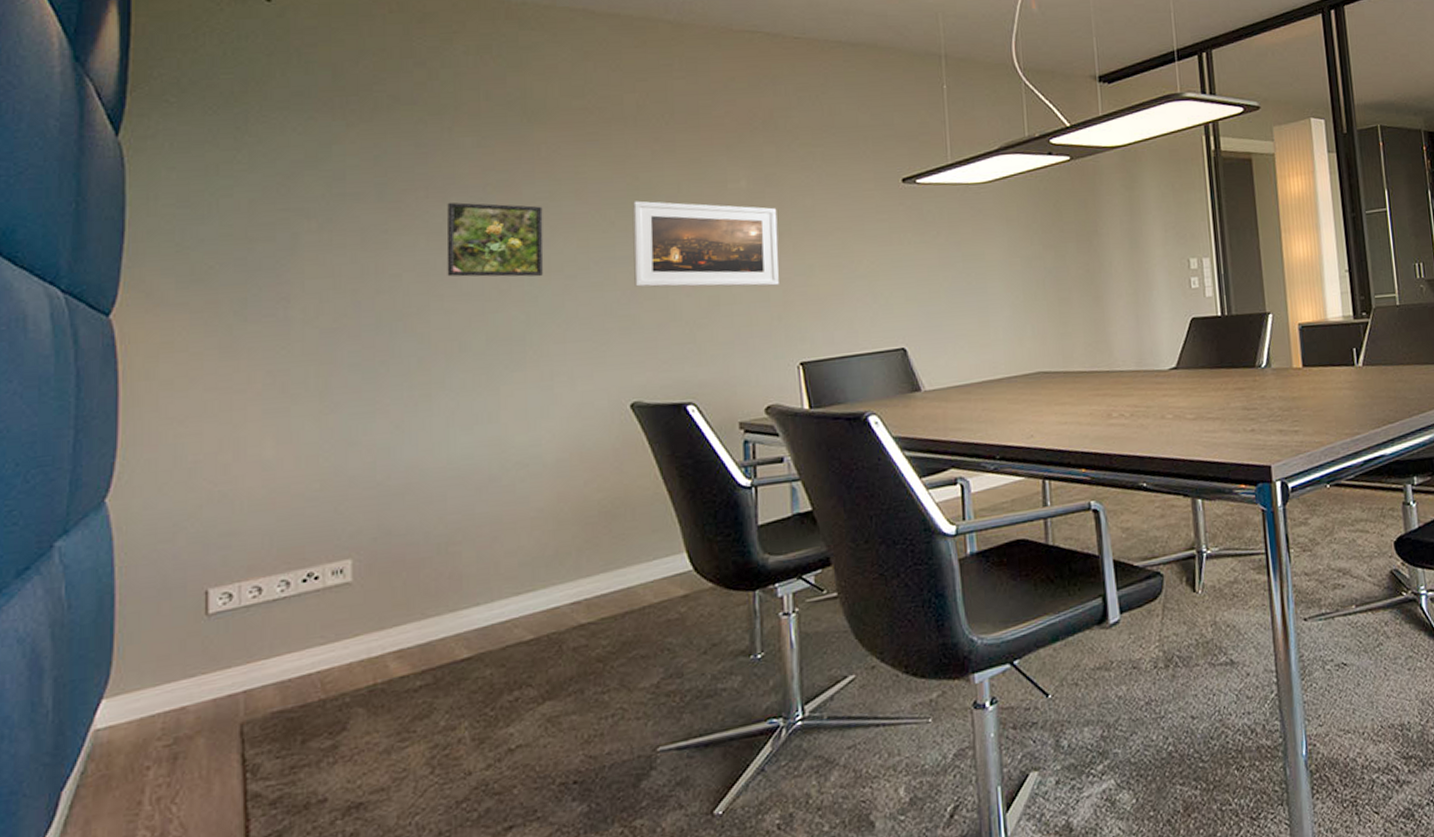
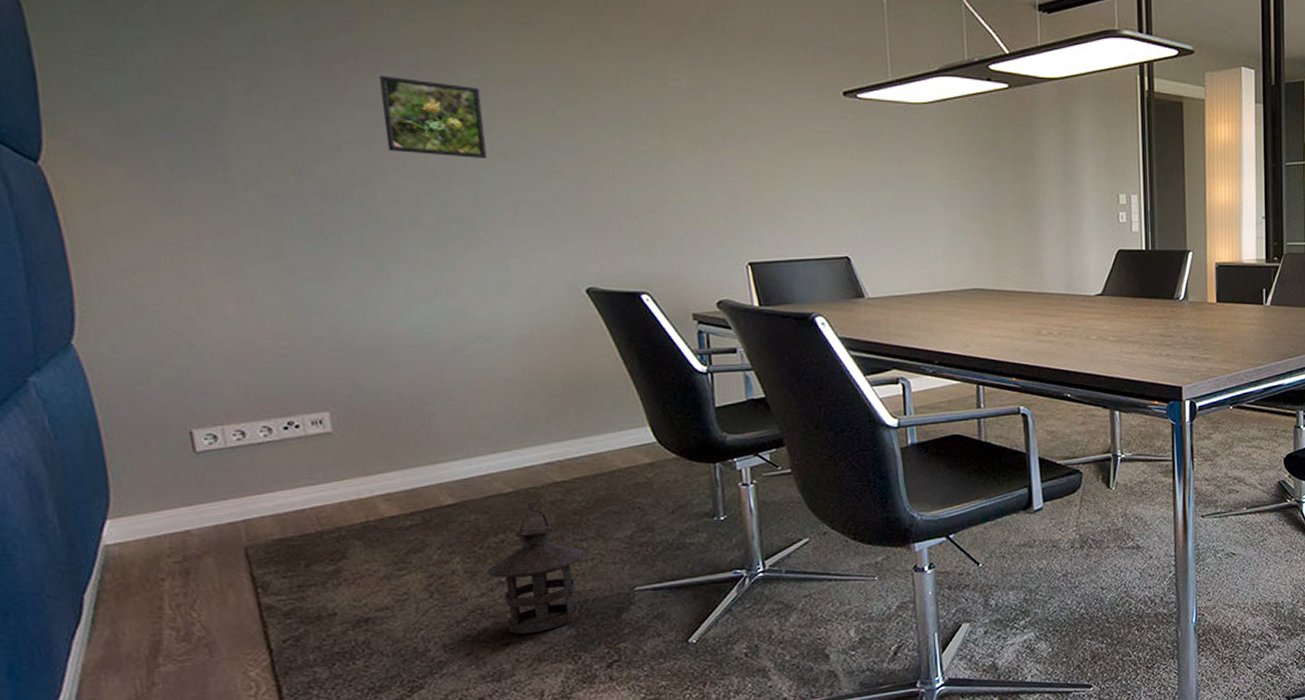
lantern: none [495,648,607,814] -> present [486,500,587,634]
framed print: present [632,200,779,287] -> none [572,91,725,187]

